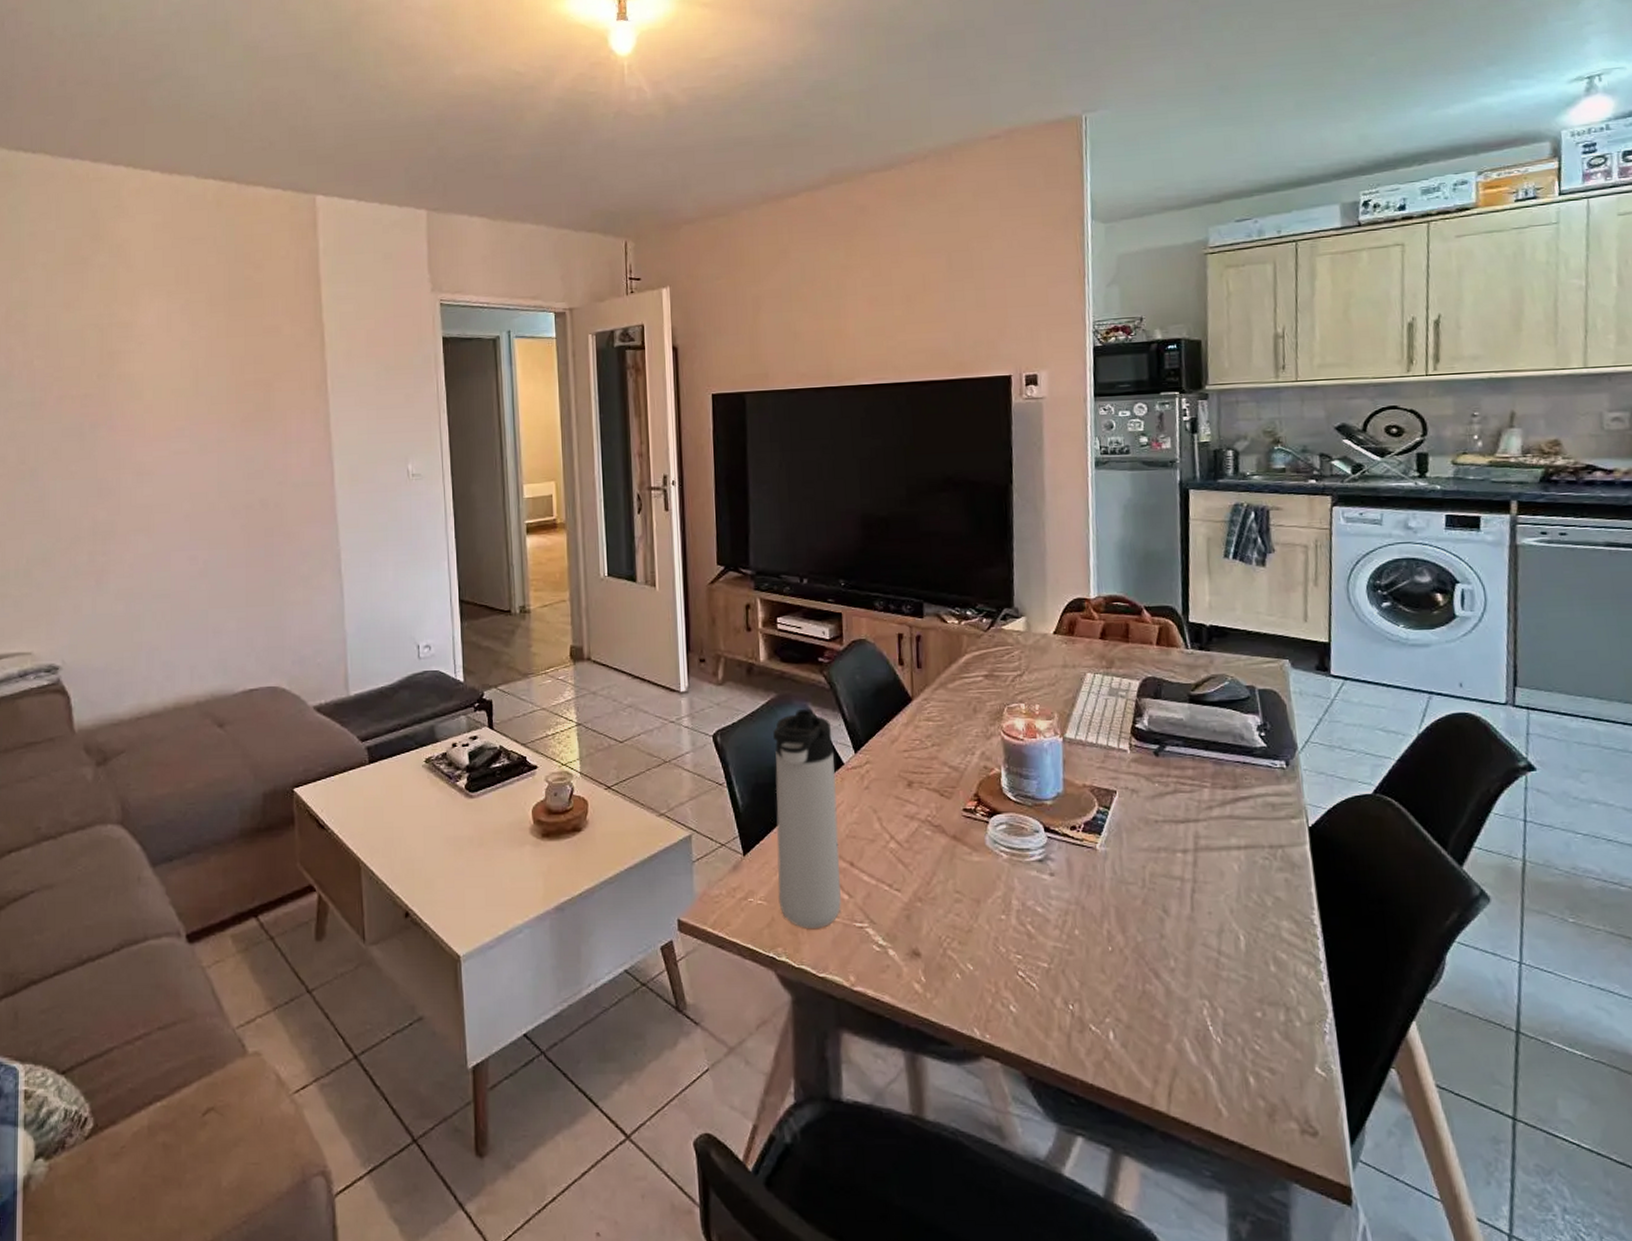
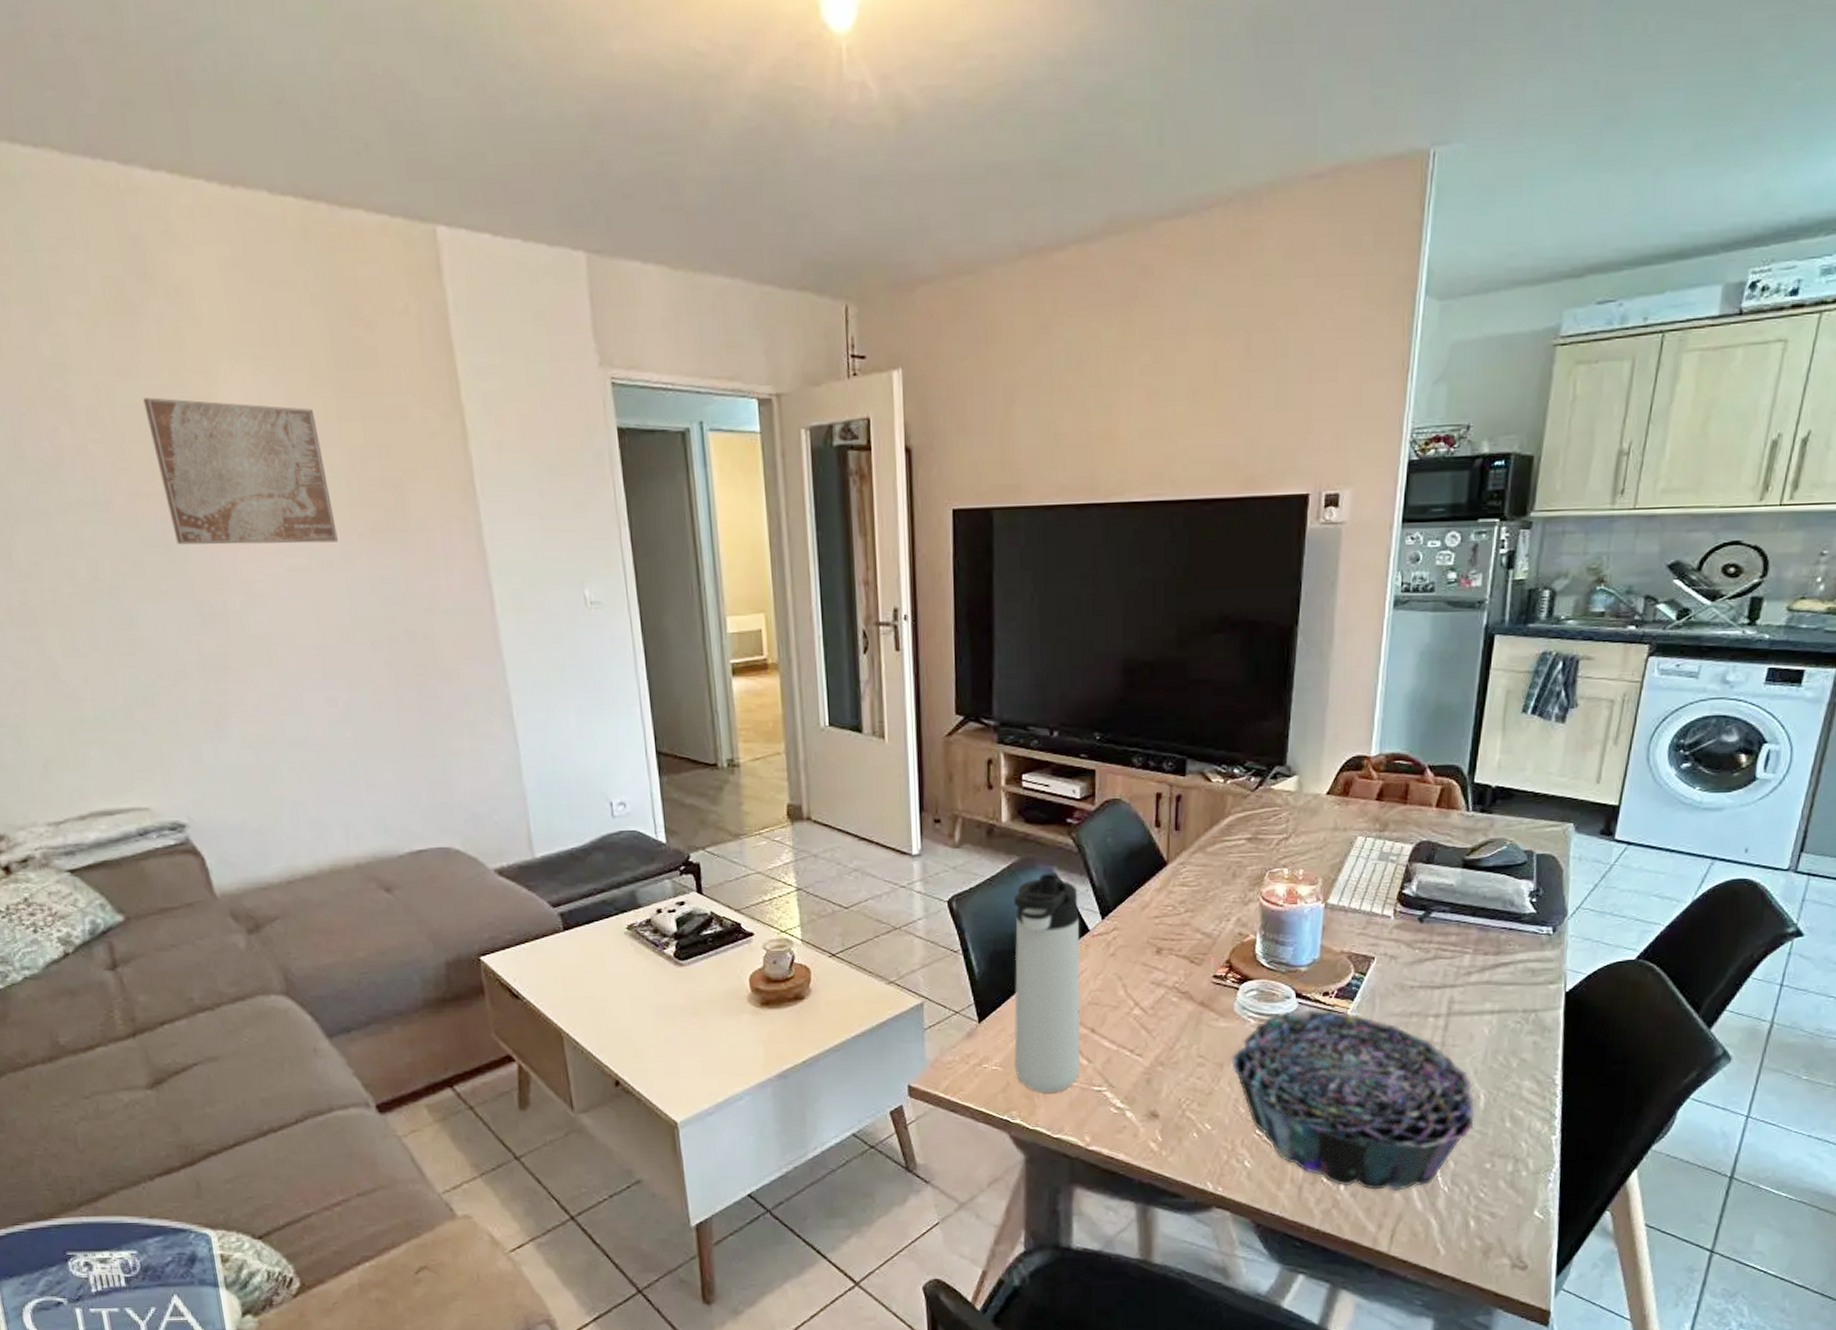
wall art: none [81,324,215,435] -> present [143,397,338,545]
decorative bowl: none [987,843,1237,1041] -> present [1231,1009,1475,1191]

